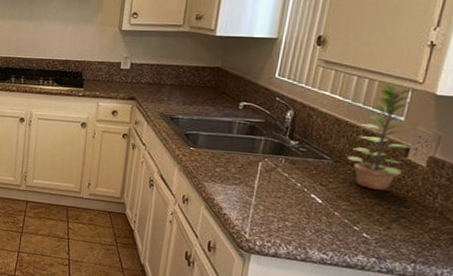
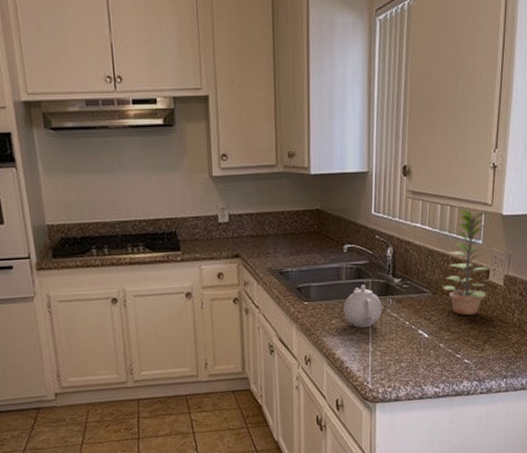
teapot: none [230,141,273,182] -> present [343,284,383,328]

